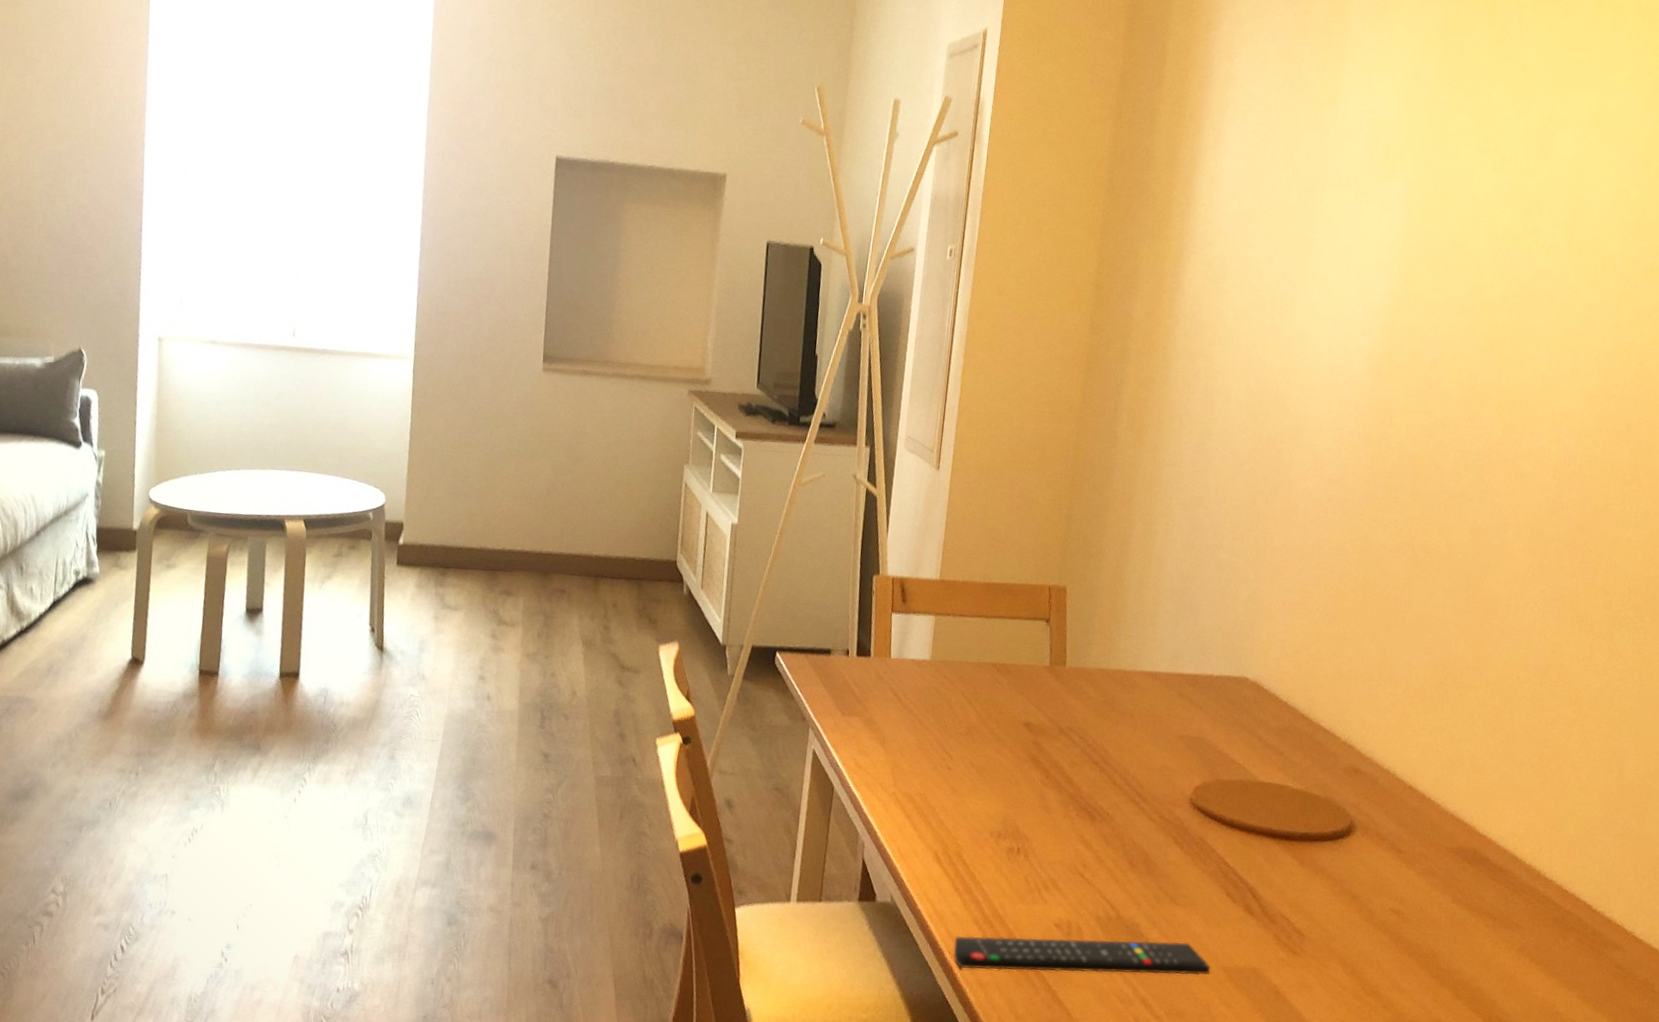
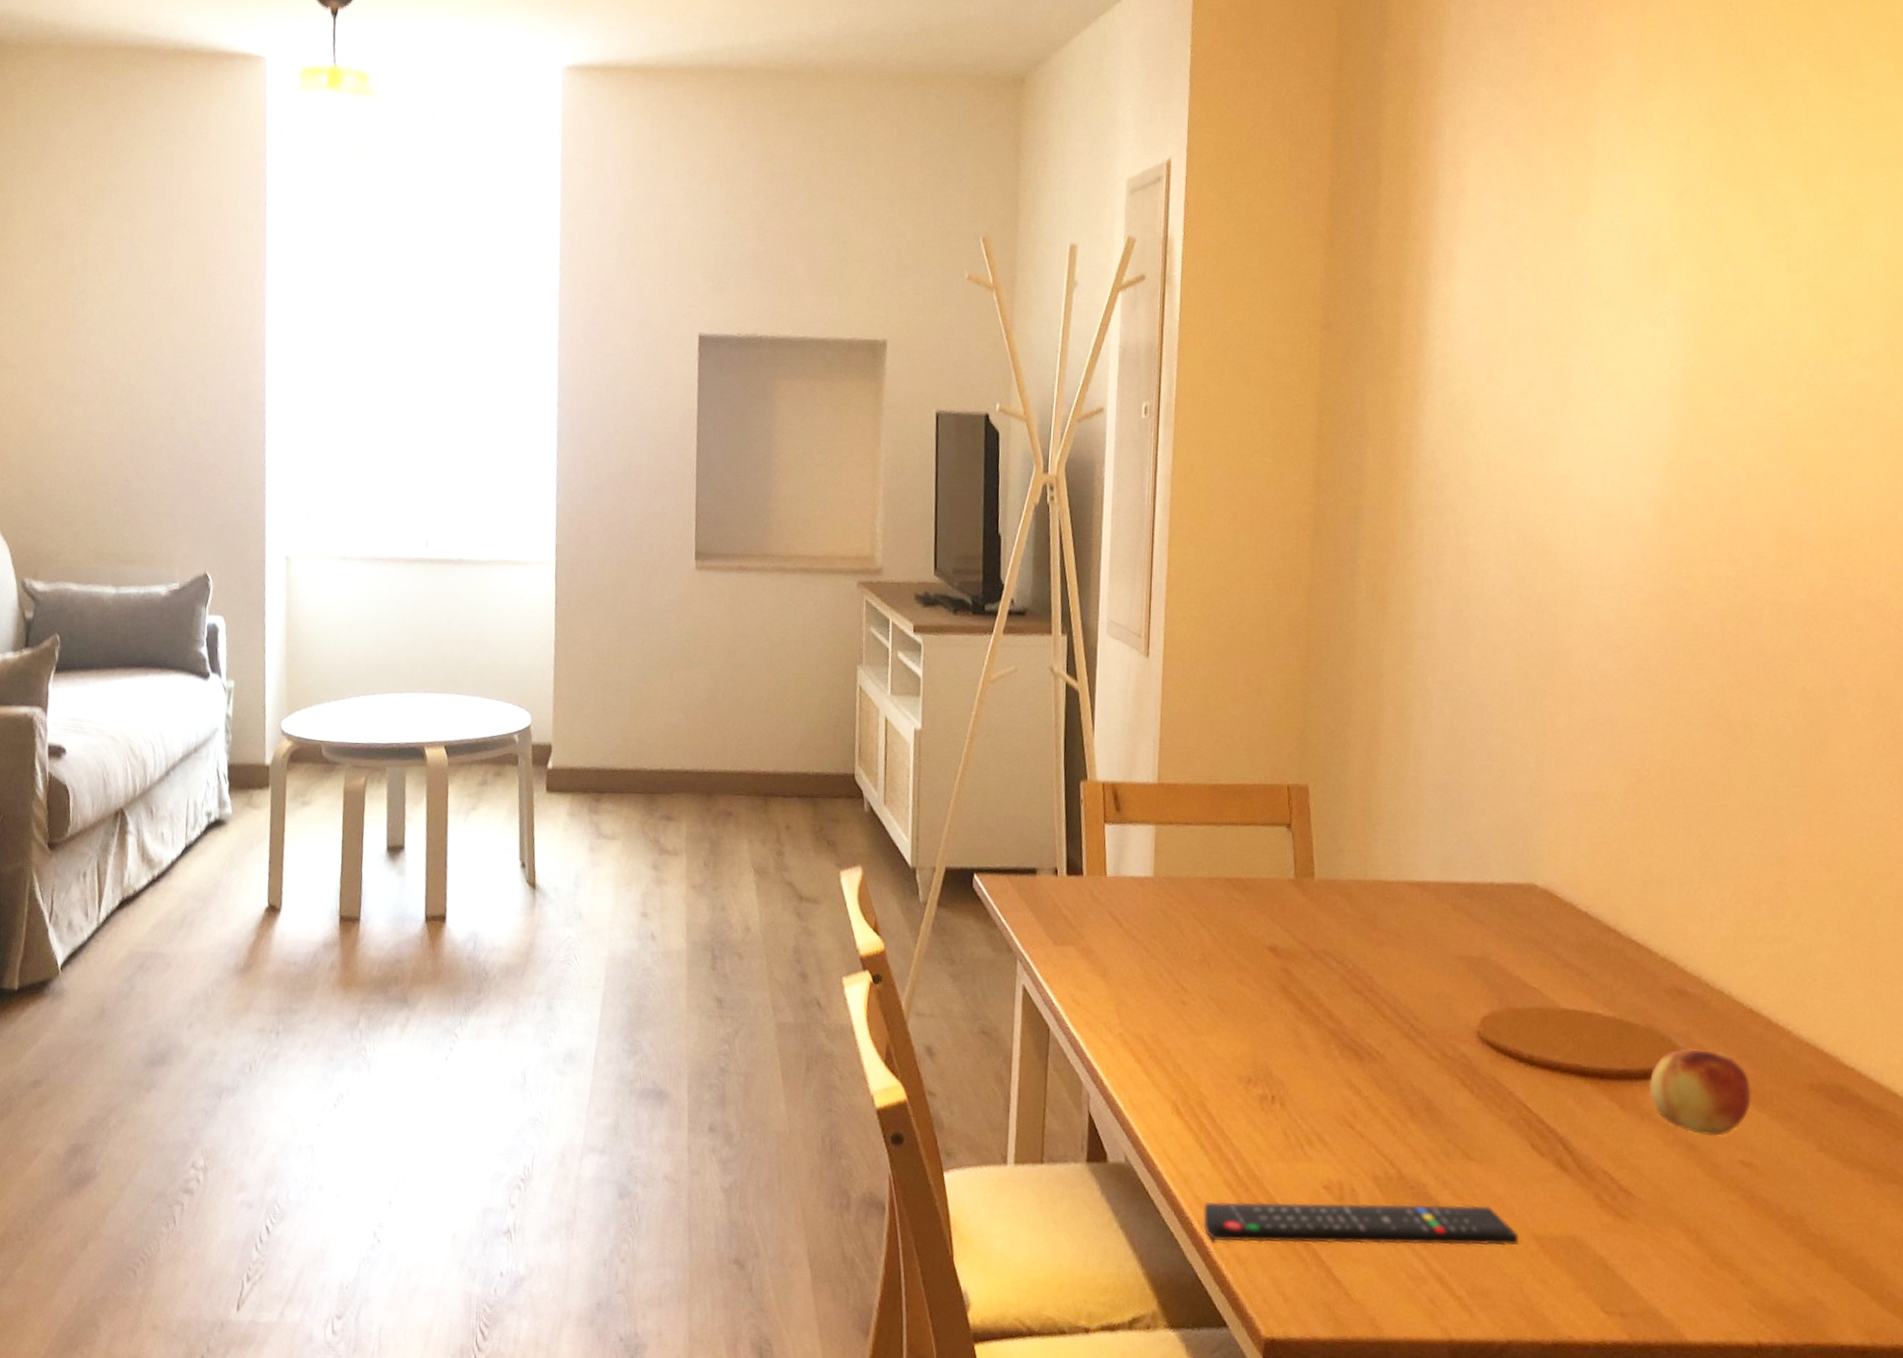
fruit: none [1324,817,1406,889] -> present [1648,1049,1753,1136]

